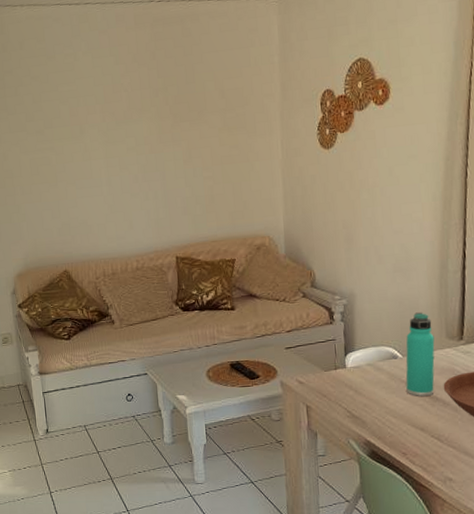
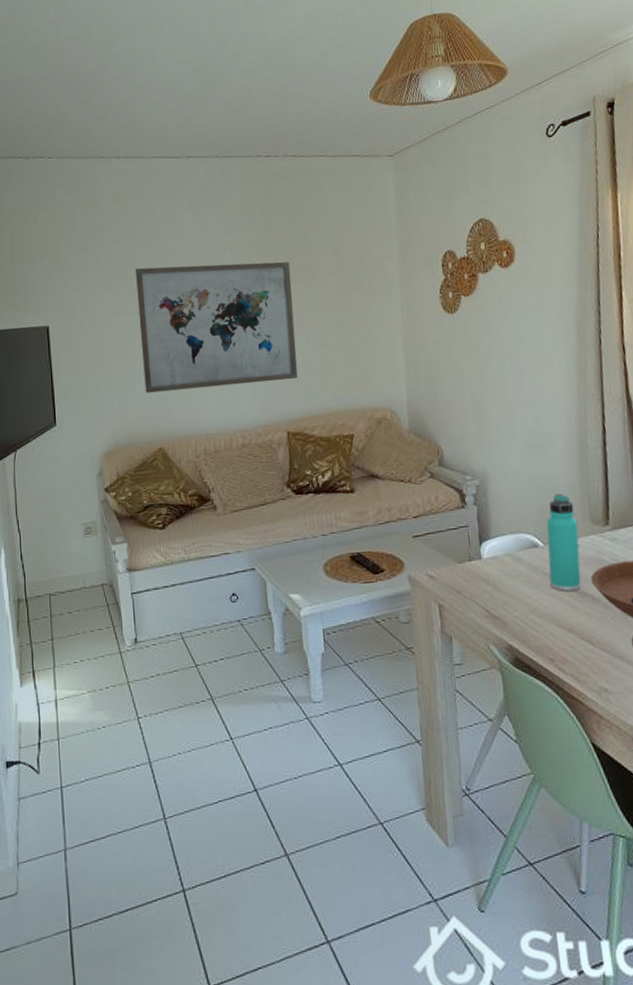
wall art: none [40,102,186,223] -> present [135,261,298,393]

